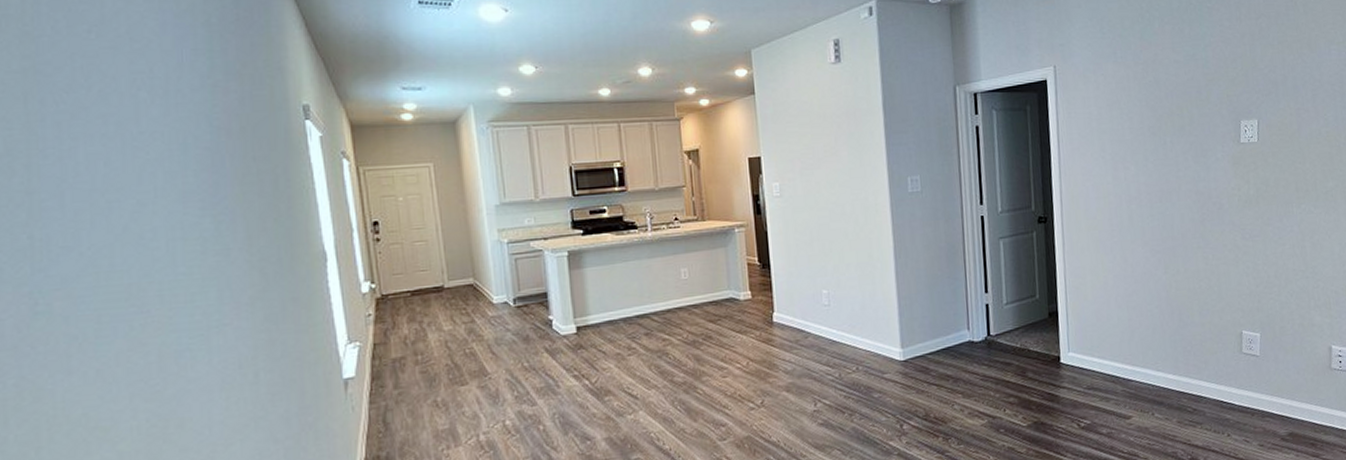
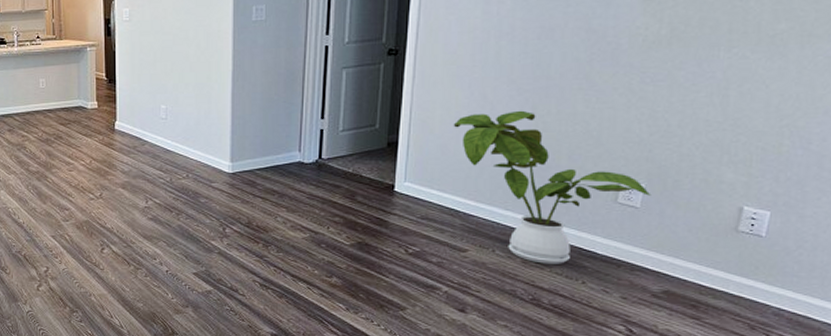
house plant: none [1102,270,1266,422] -> present [453,110,651,264]

